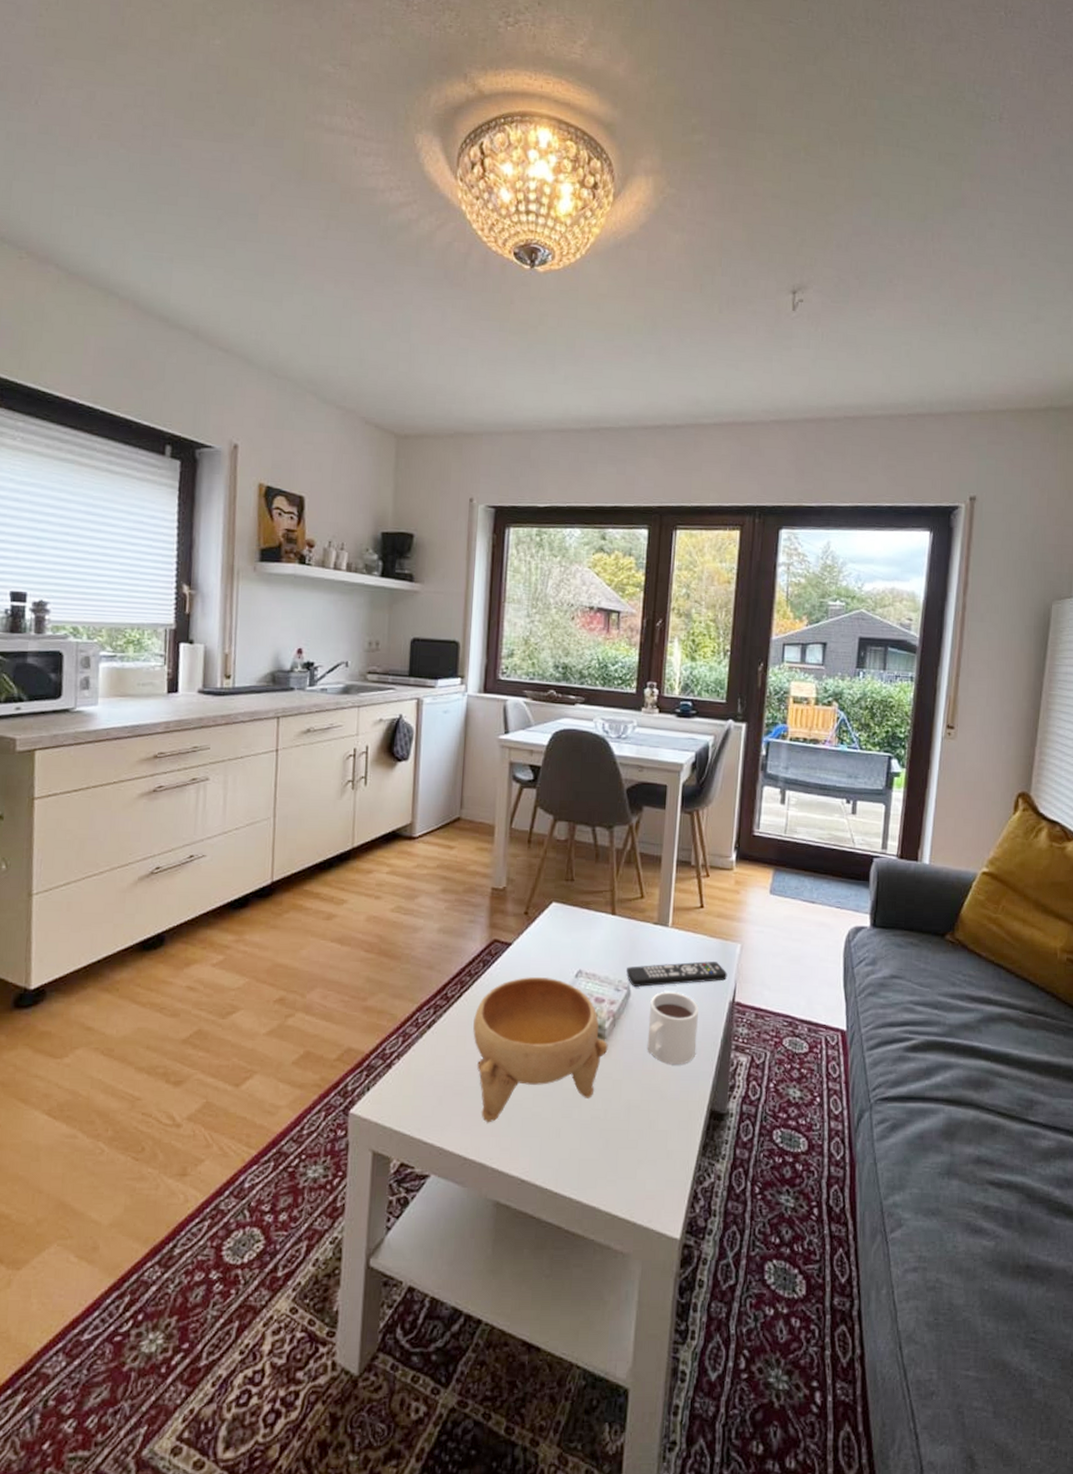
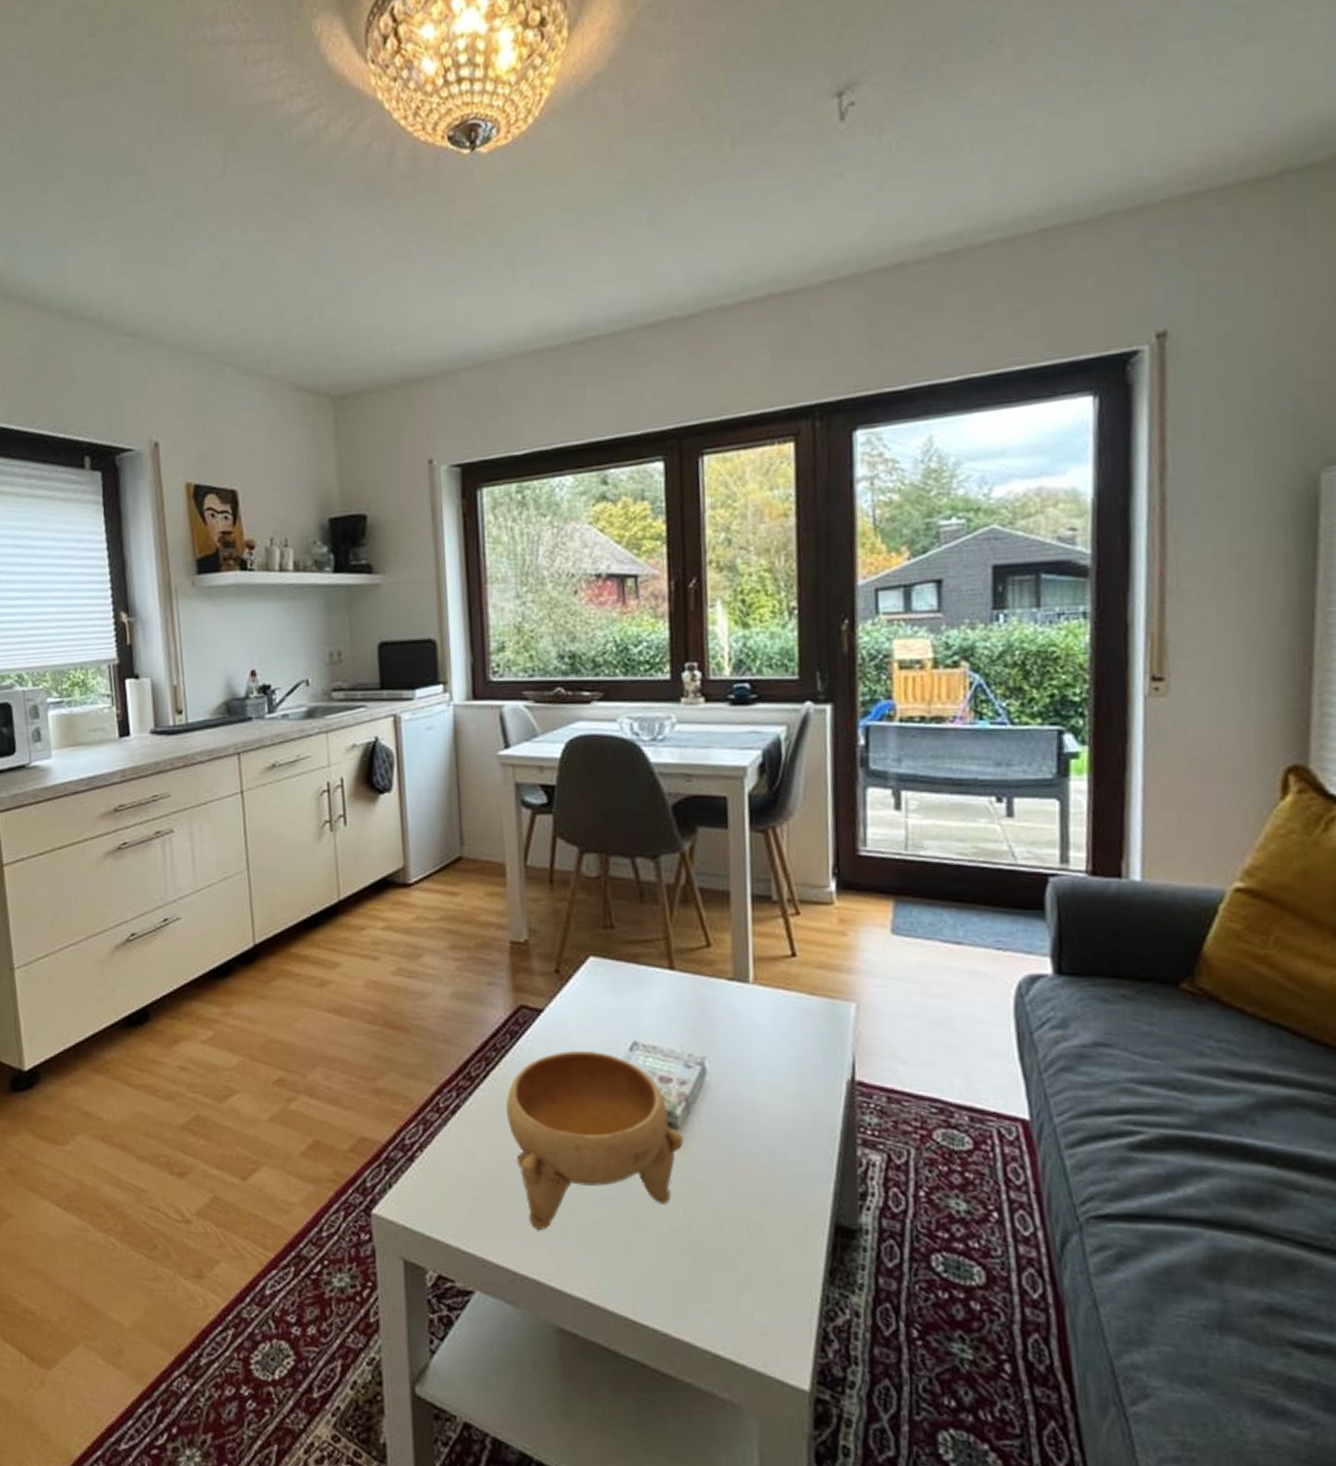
remote control: present [626,961,728,987] -> none [696,1027,841,1062]
mug: present [647,991,699,1064] -> none [734,1067,806,1163]

